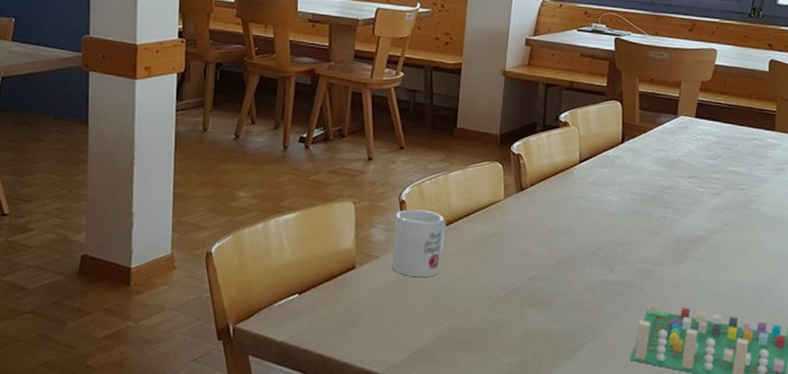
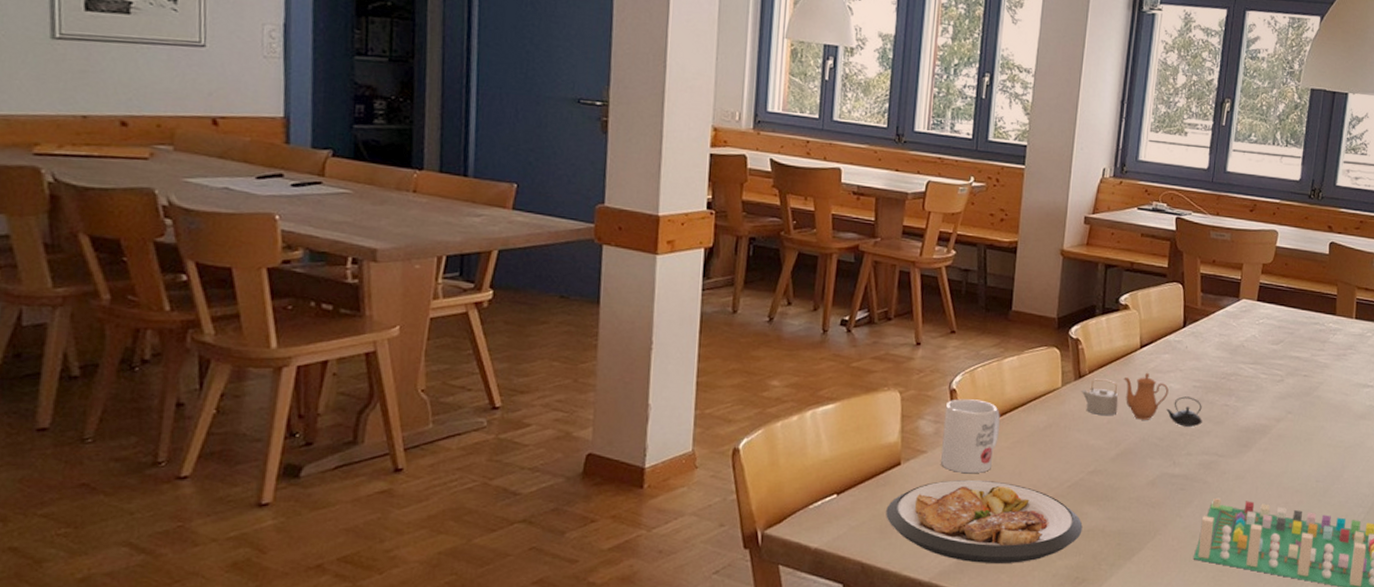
plate: none [343,283,524,360] -> present [886,479,1083,563]
teapot: none [522,185,640,237] -> present [1081,372,1202,427]

